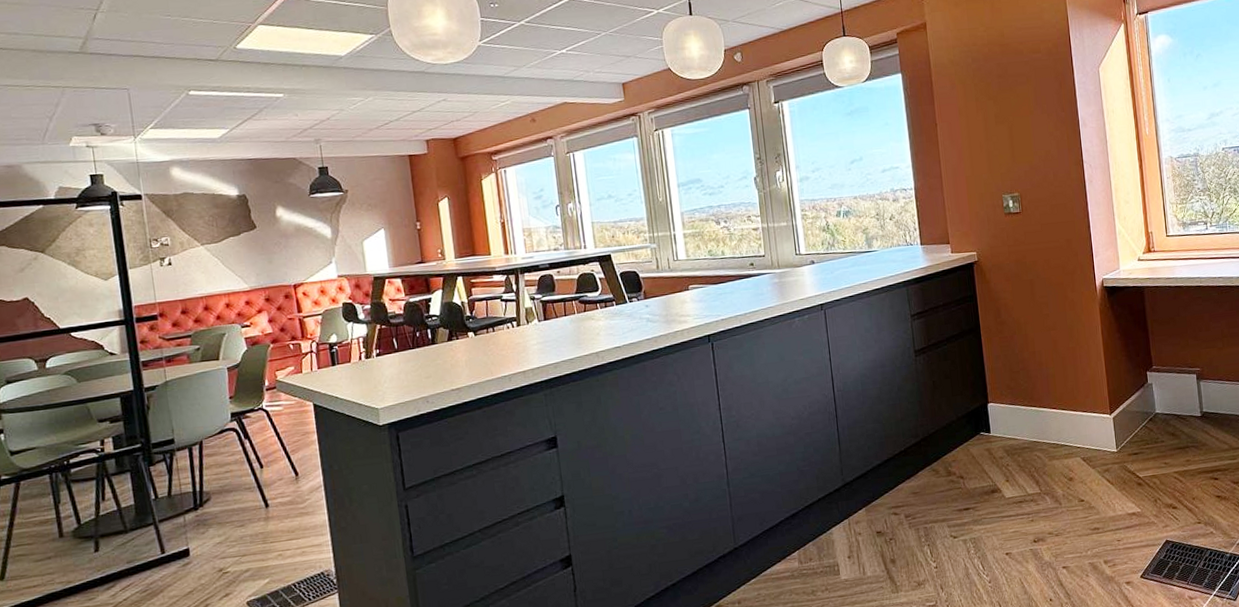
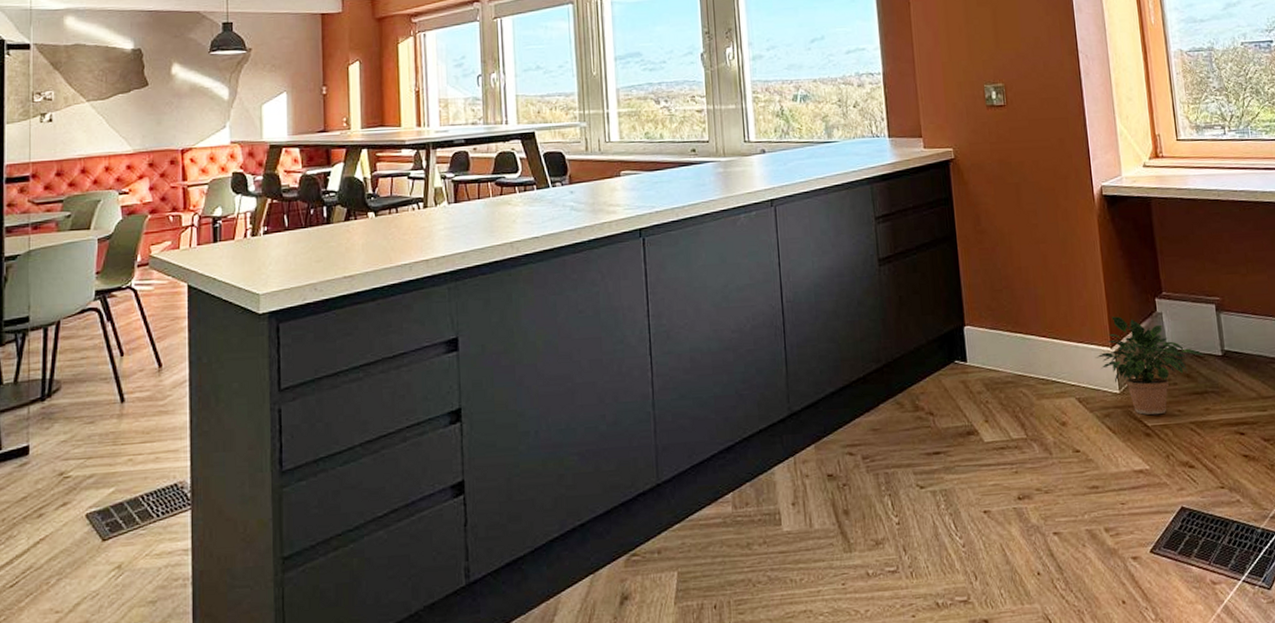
potted plant: none [1096,388,1186,468] -> present [1095,316,1204,416]

